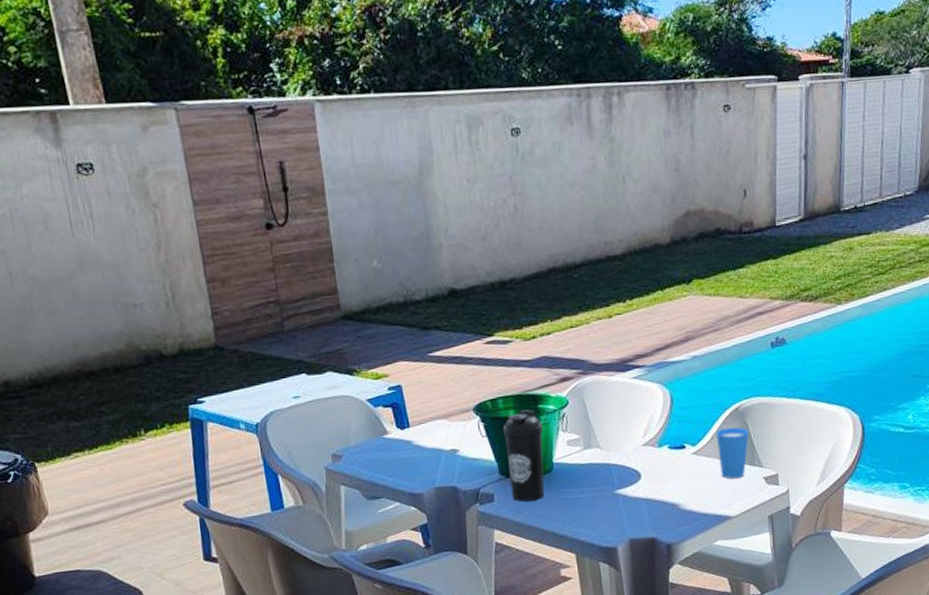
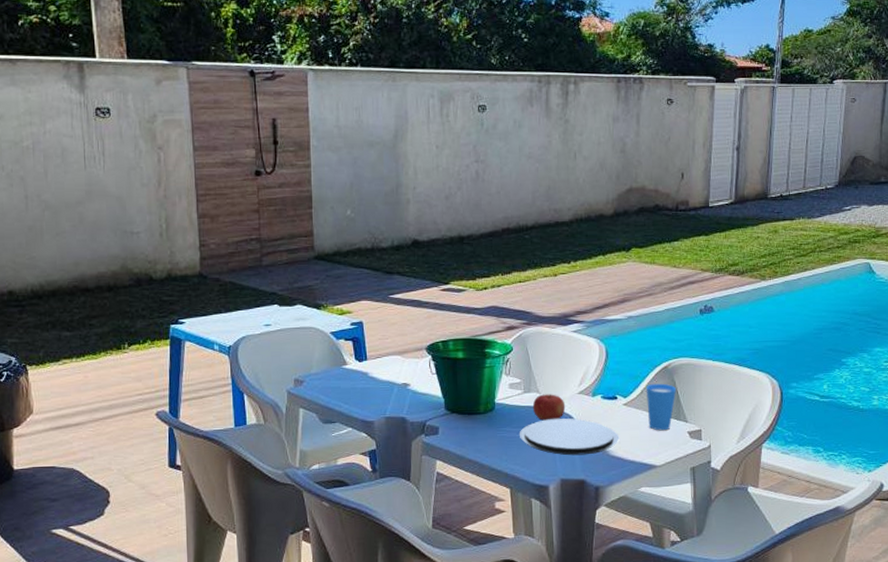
water bottle: present [503,410,544,502] -> none [452,353,488,437]
plate: none [581,472,690,514] -> present [519,418,620,456]
fruit: none [594,448,630,478] -> present [532,394,566,421]

